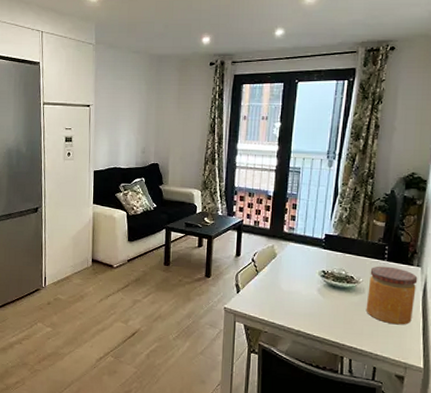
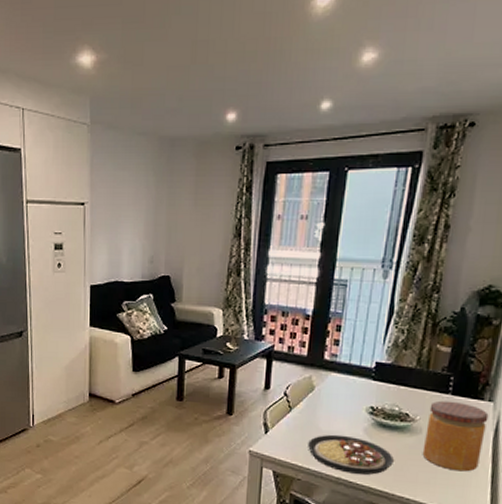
plate: none [272,293,343,328] -> present [308,434,394,475]

